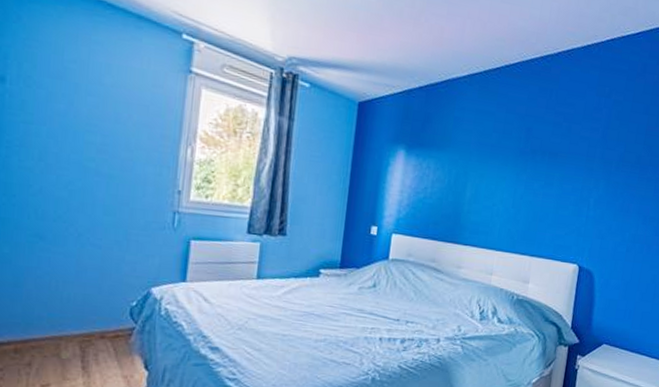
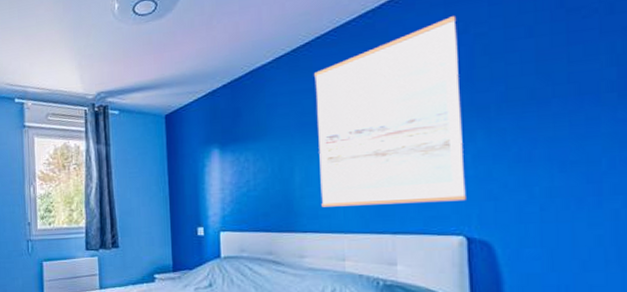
wall art: none [482,80,606,236] -> present [314,16,466,208]

